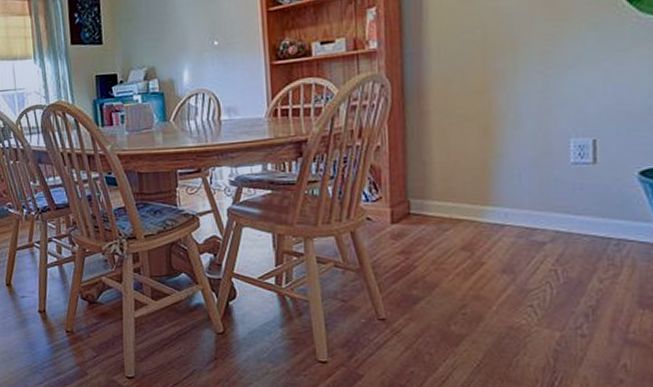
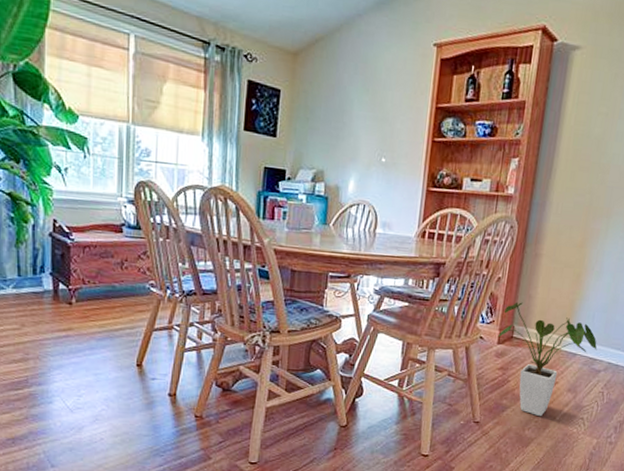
house plant: none [390,171,534,308] -> present [497,302,598,417]

